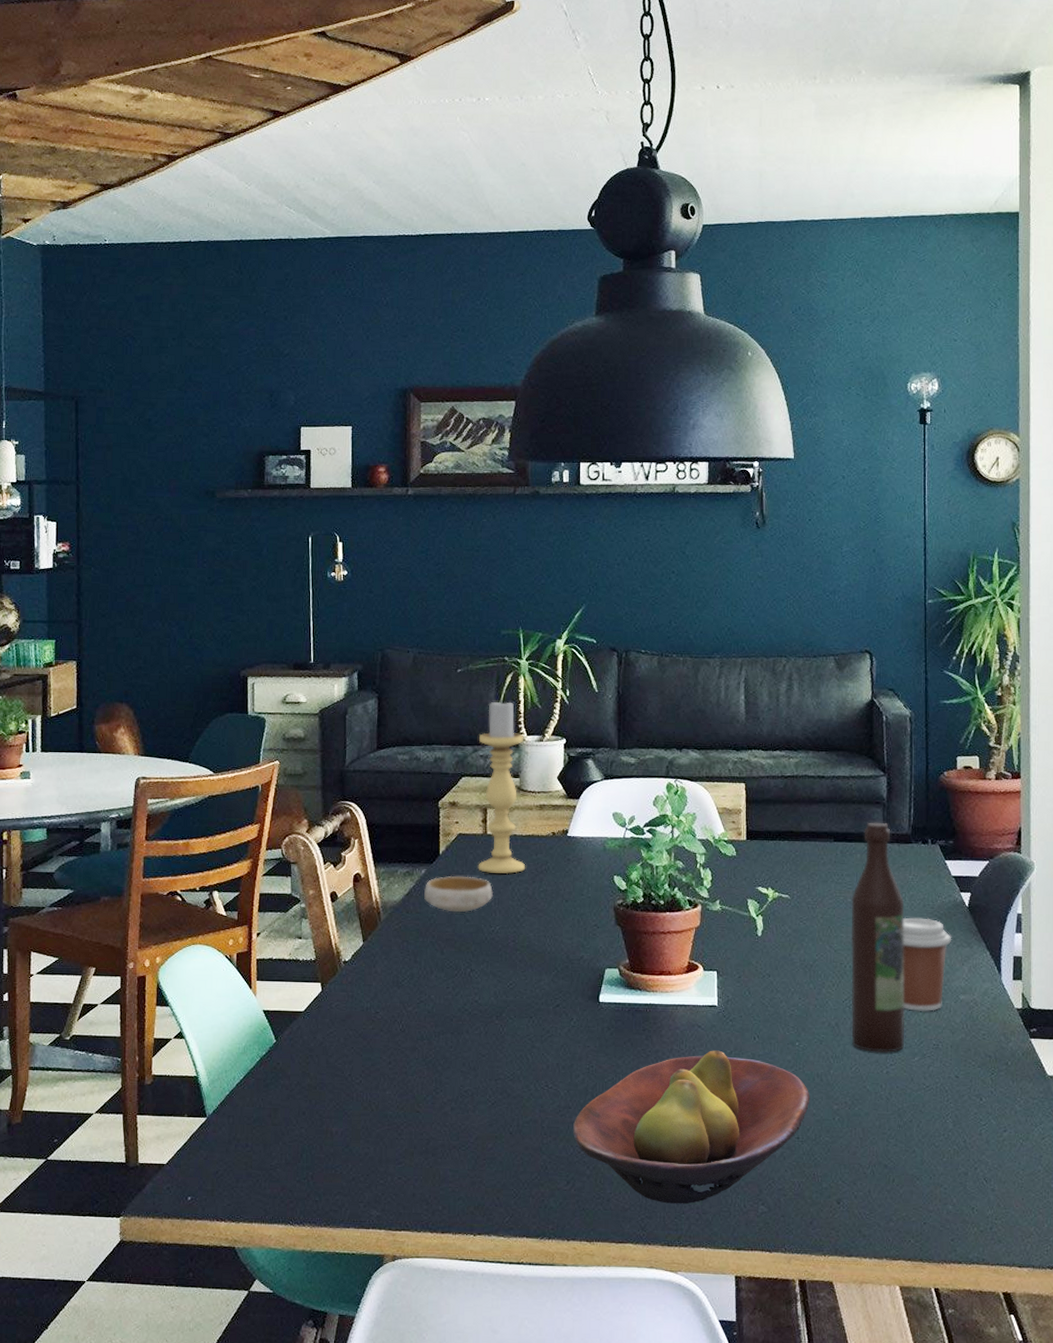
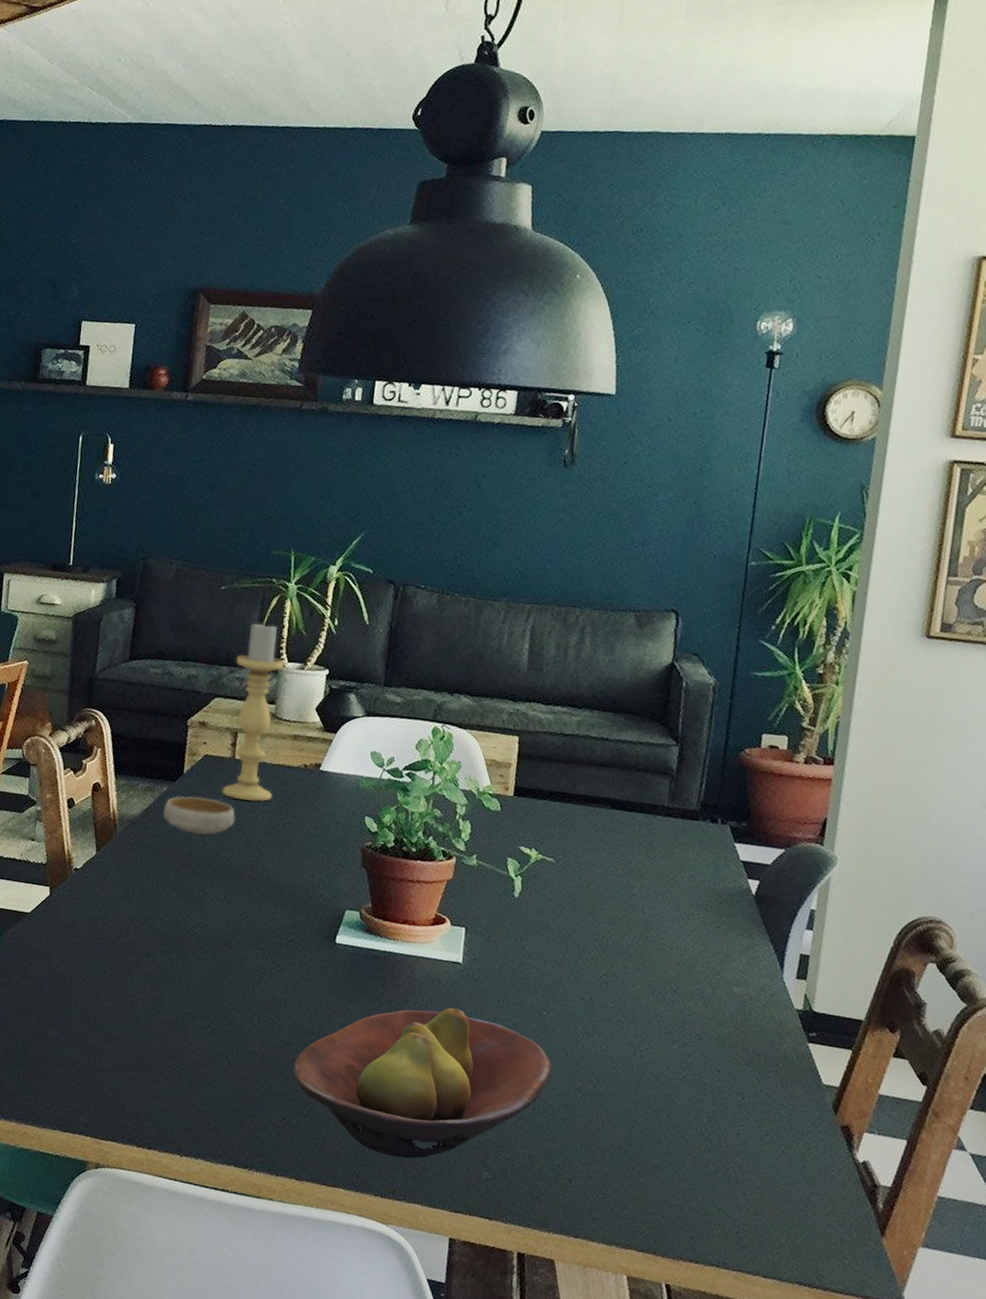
wine bottle: present [851,822,905,1052] -> none [605,793,682,1036]
coffee cup: present [902,917,952,1011] -> none [667,897,732,999]

